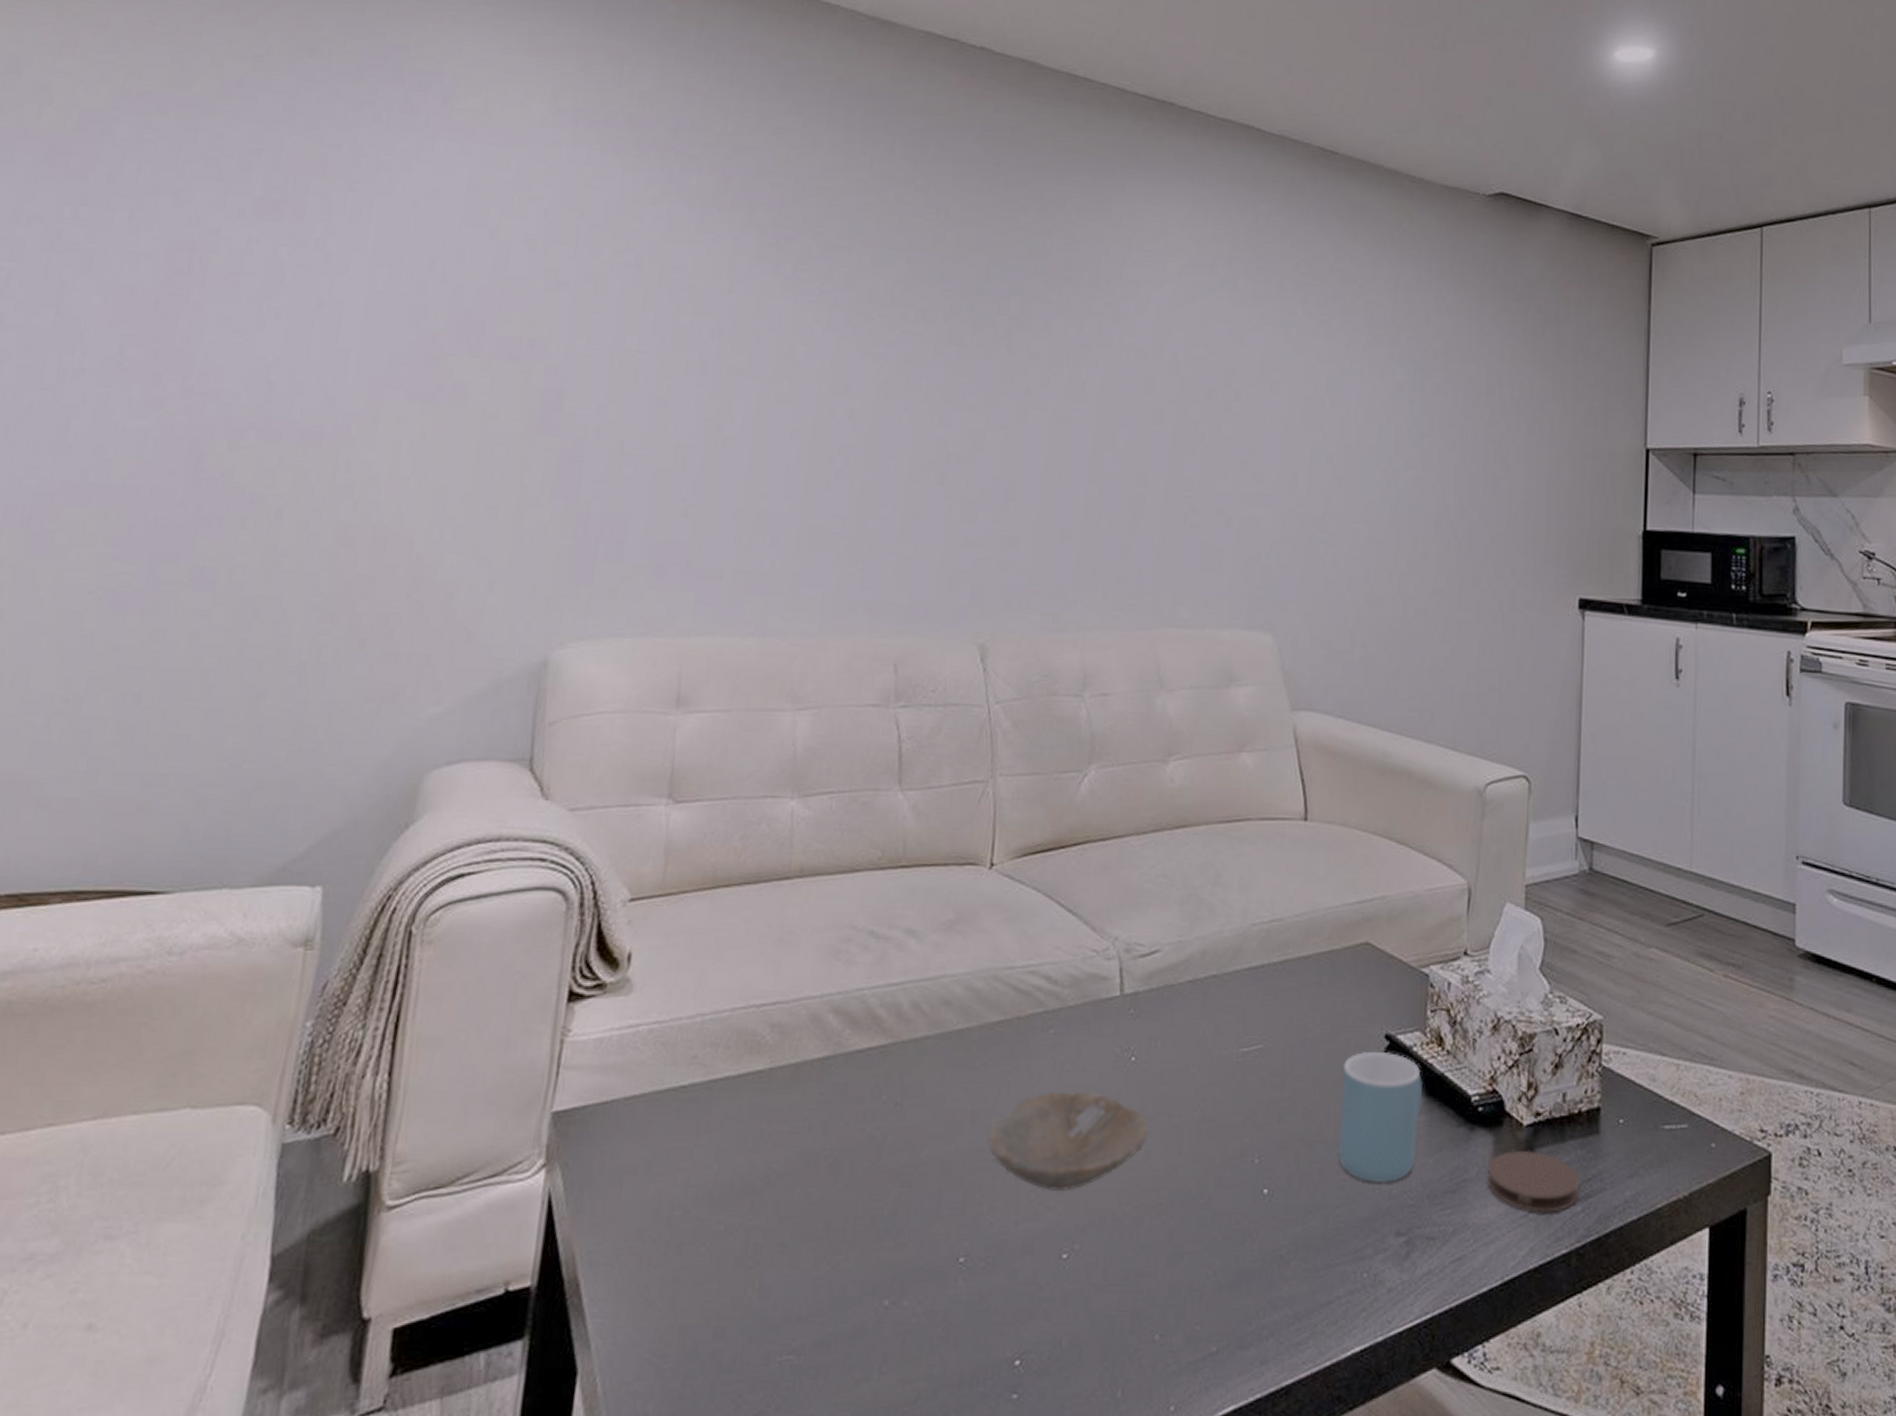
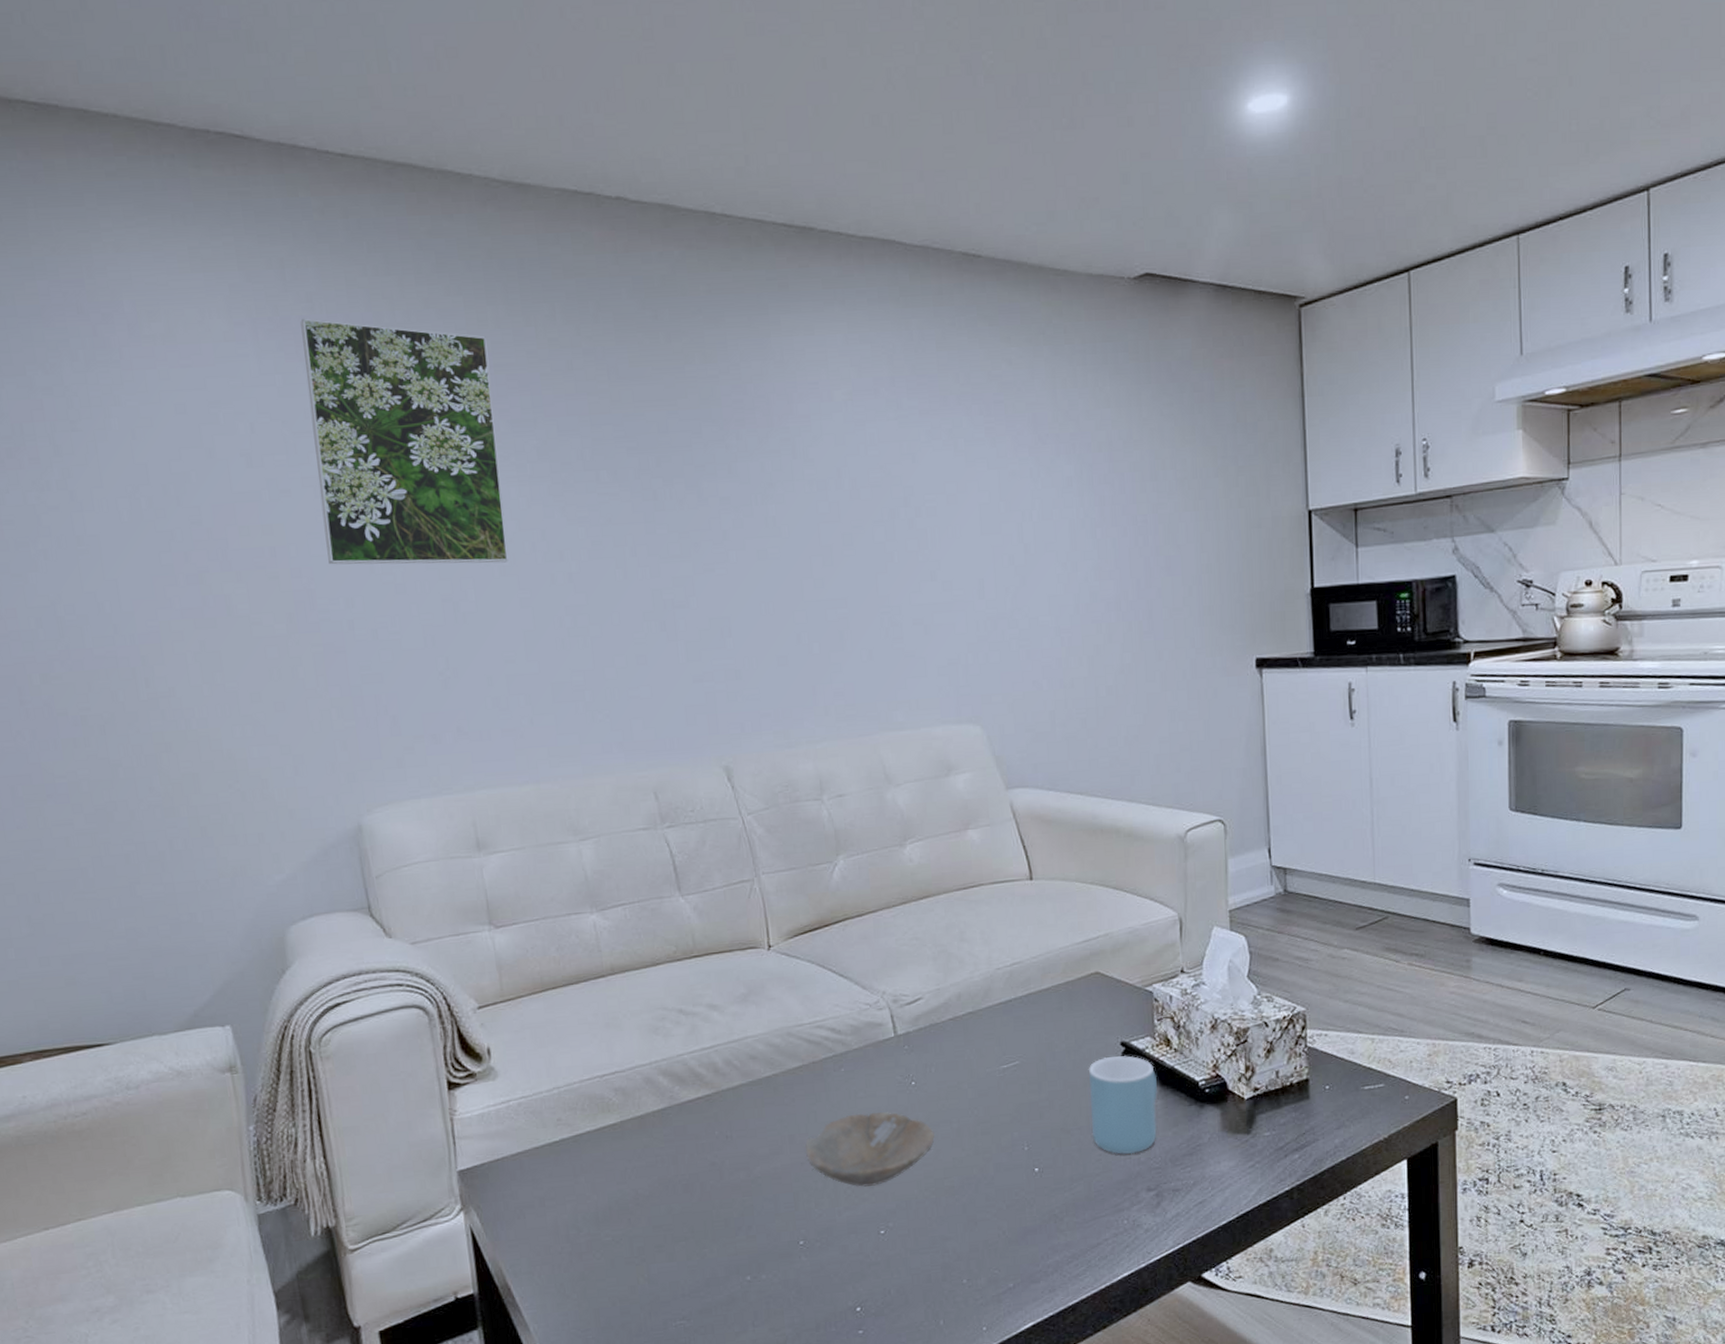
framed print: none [590,115,817,389] -> present [300,318,509,565]
coaster: present [1487,1149,1580,1213] -> none [1218,1117,1296,1163]

